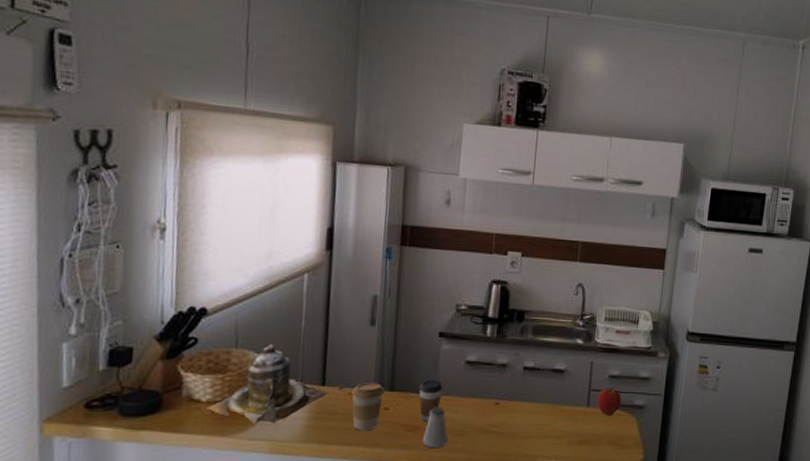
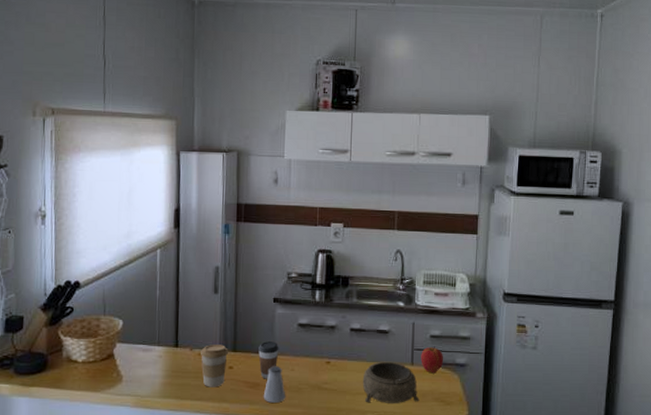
teapot: present [207,344,328,423] -> none [82,311,181,381]
decorative bowl: none [533,402,594,447] -> present [362,361,420,403]

